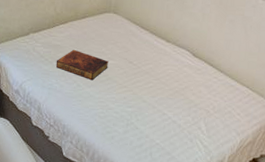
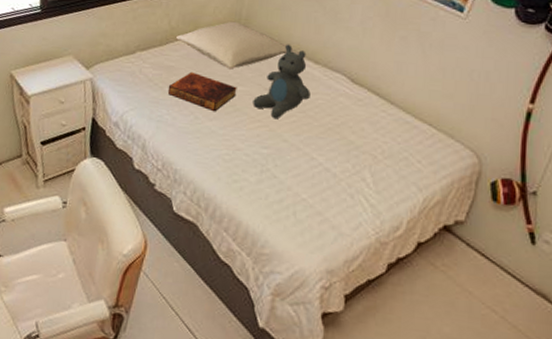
pillow: none [60,8,147,47] -> present [175,21,288,70]
teddy bear: none [120,26,163,85] -> present [253,44,311,119]

